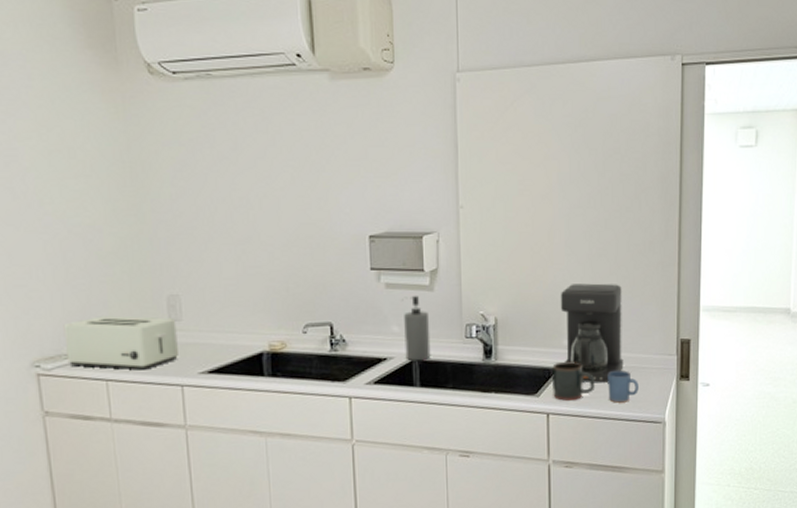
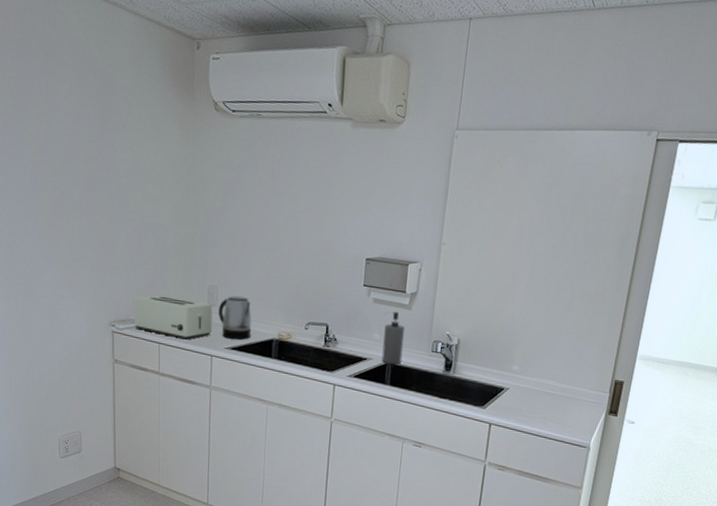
kettle: none [185,303,233,360] -> present [218,295,252,339]
mug: present [552,361,595,401] -> none [497,383,535,417]
coffee maker: present [560,283,624,383] -> none [511,320,570,407]
mug: present [608,370,639,403] -> none [544,397,572,425]

